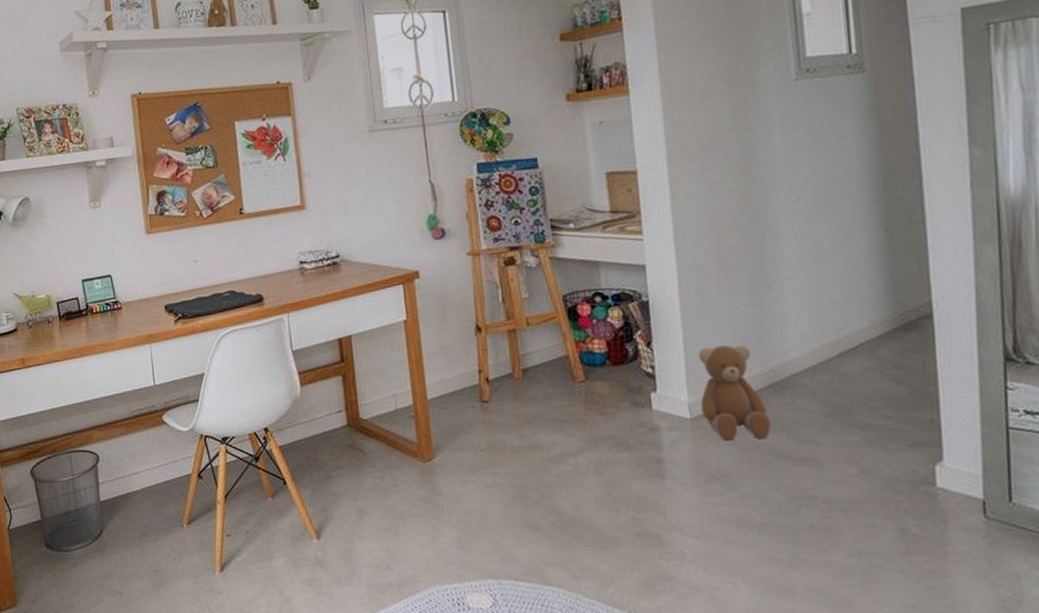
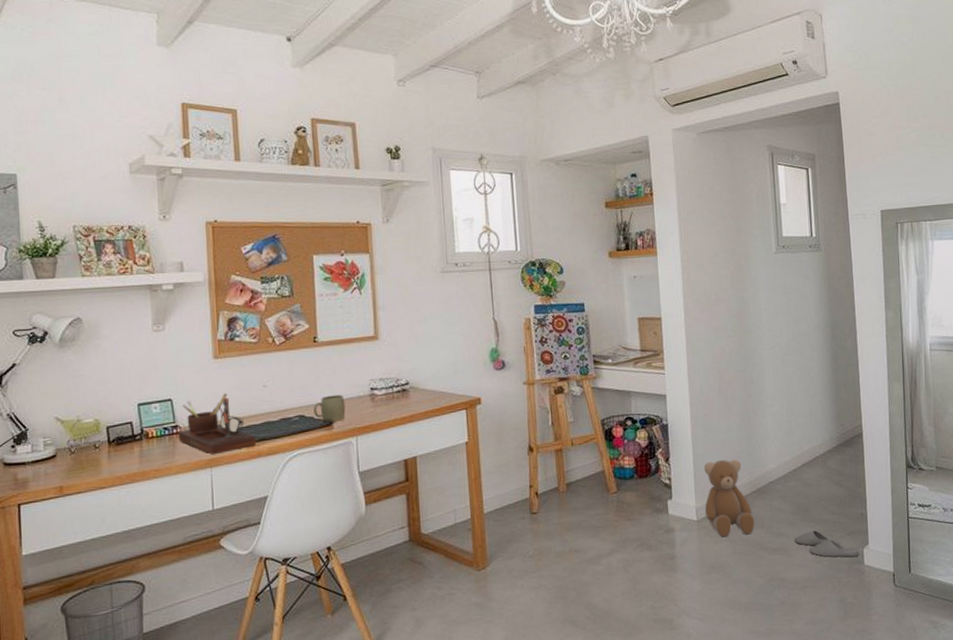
desk organizer: none [119,268,191,331] -> present [178,393,257,456]
mug: none [243,269,276,299] -> present [313,394,346,423]
slippers: none [828,438,929,476] -> present [794,530,860,558]

